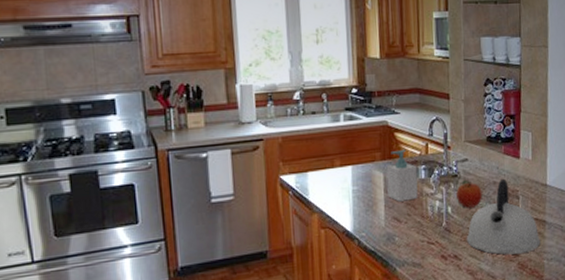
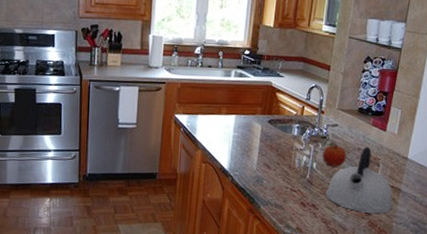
soap bottle: present [386,149,418,202] -> none [262,108,292,152]

